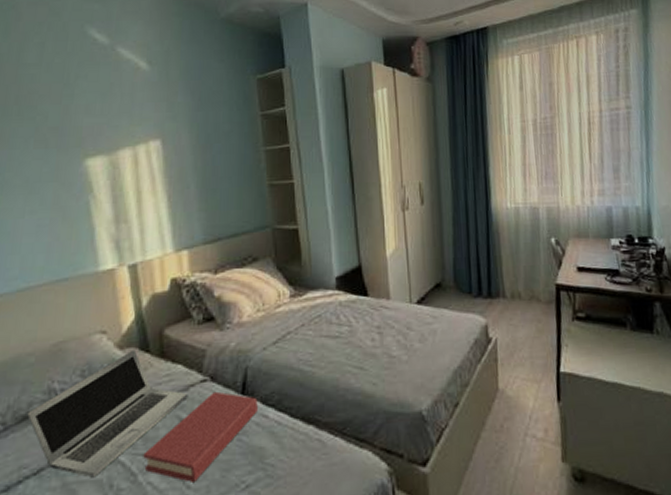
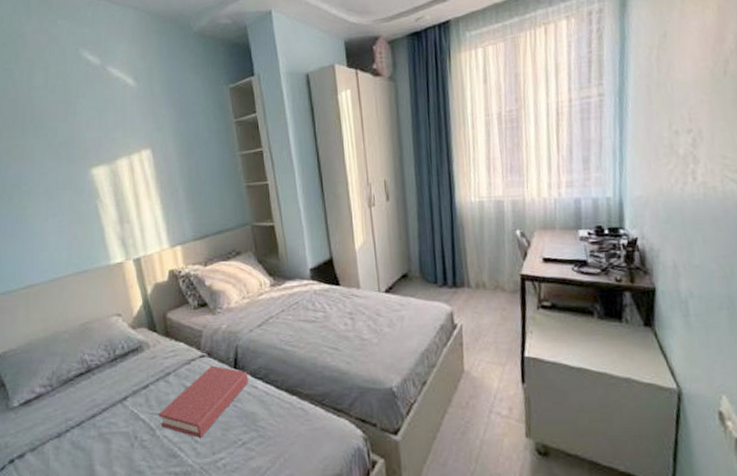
laptop: present [27,349,189,478] -> none [68,329,191,430]

